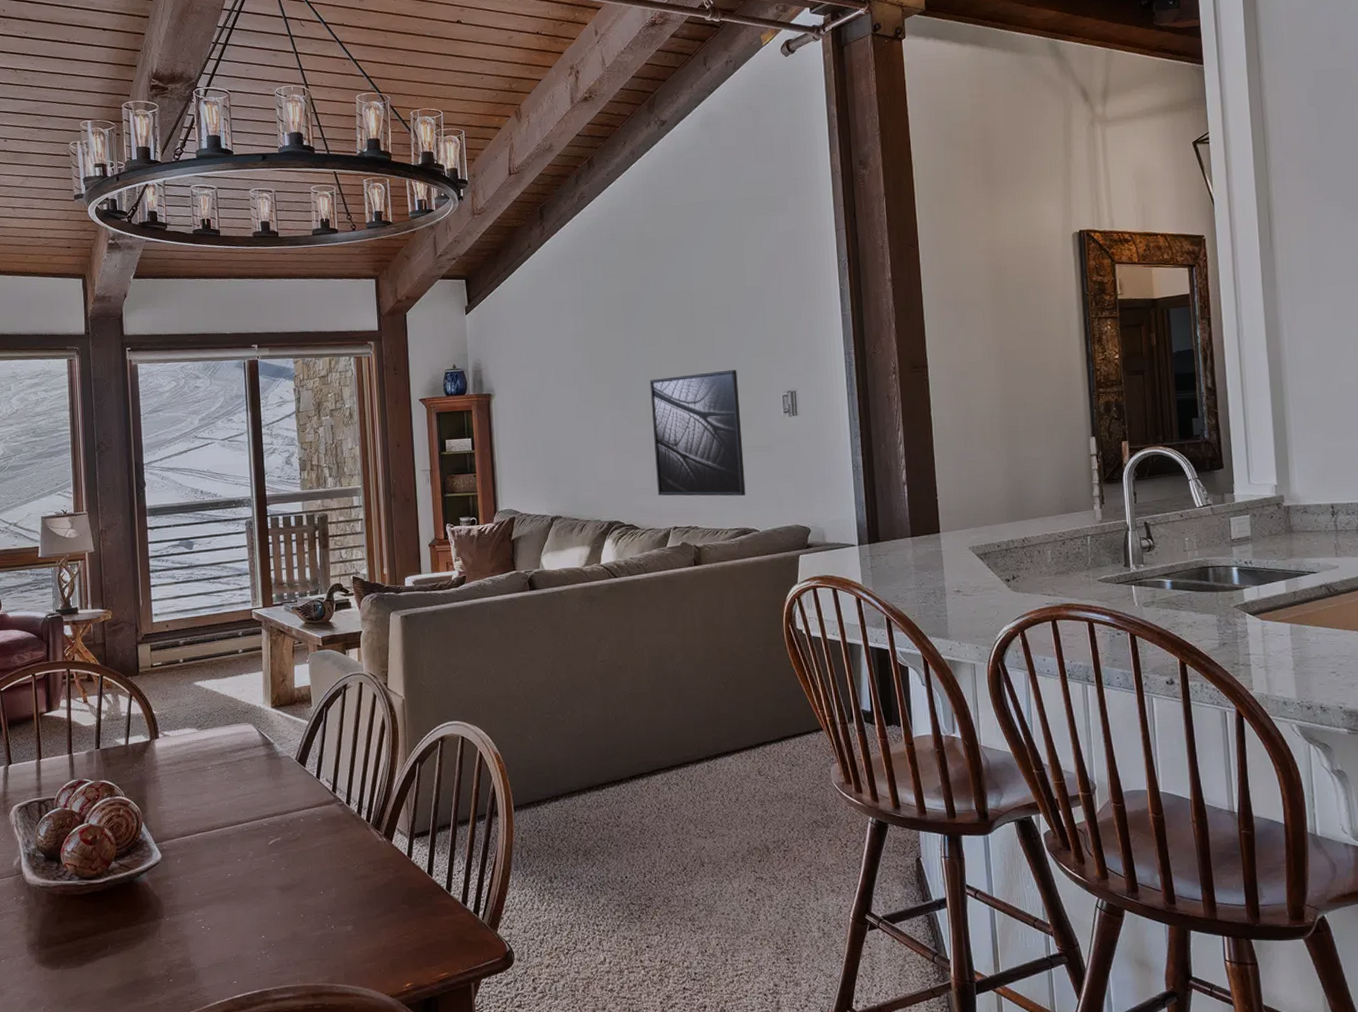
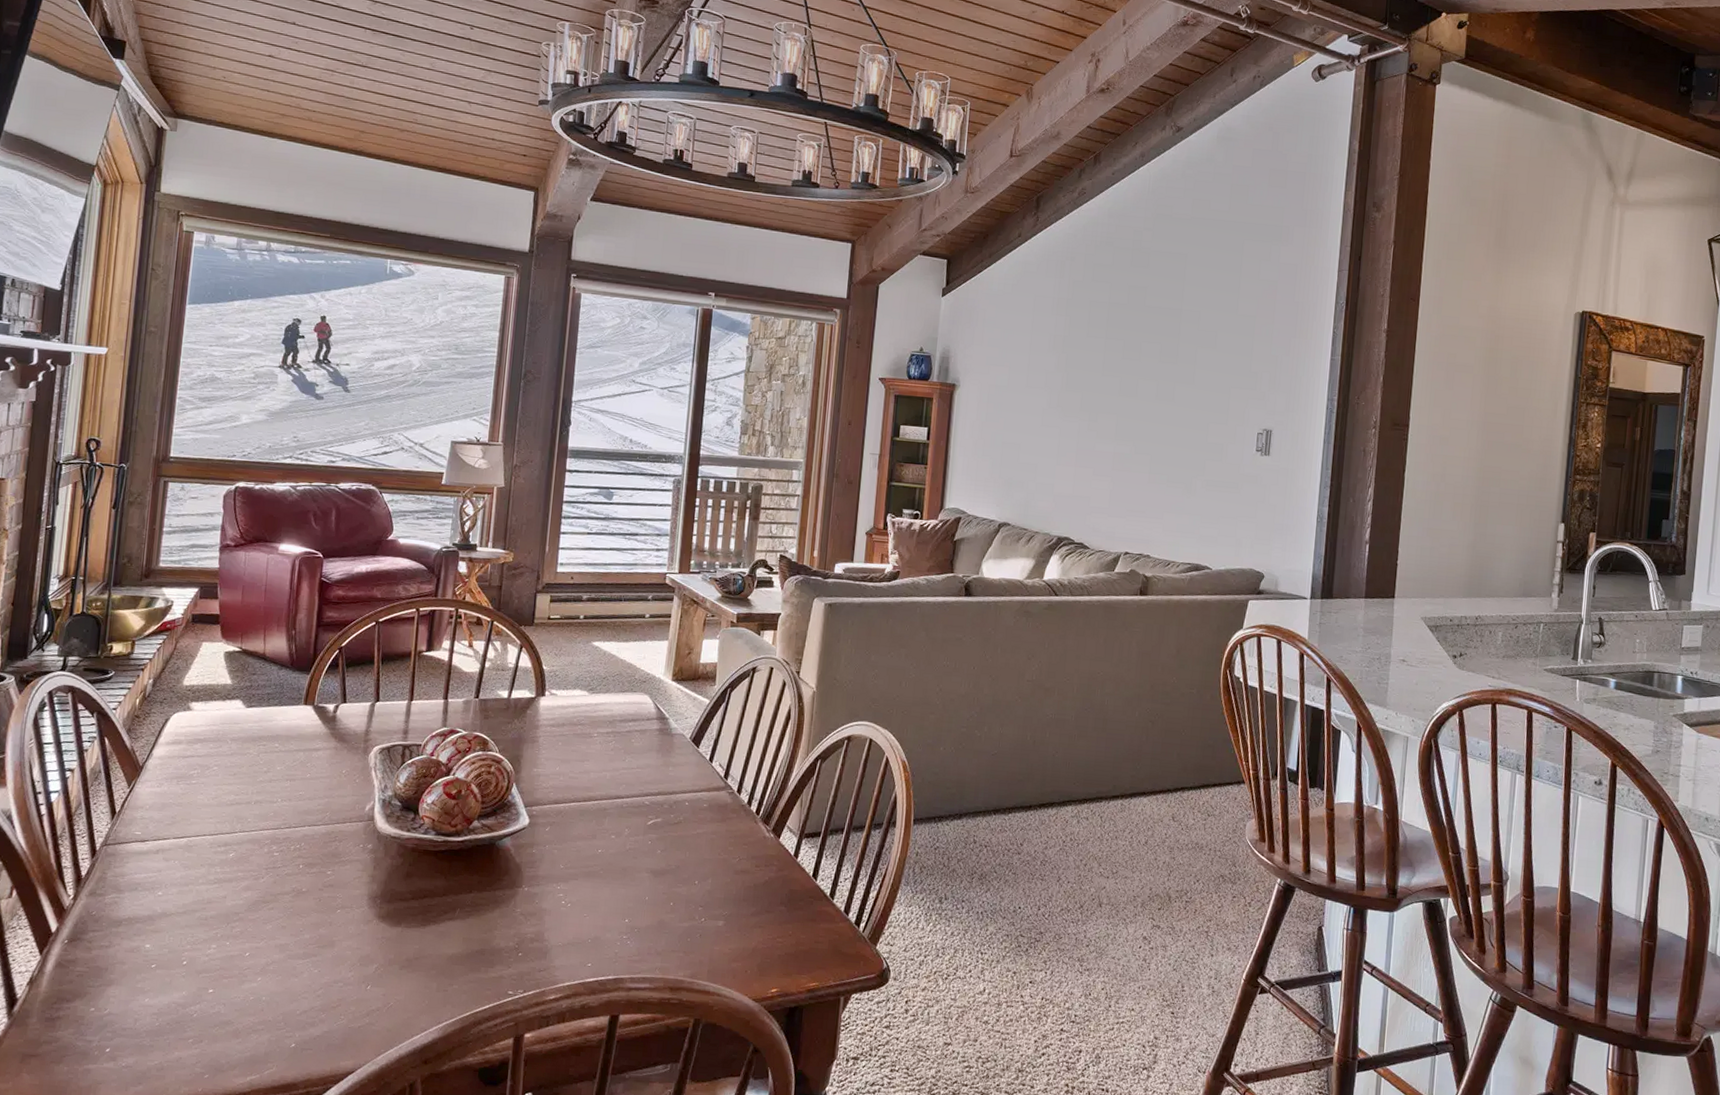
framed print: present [649,369,746,497] -> none [1113,395,1215,530]

